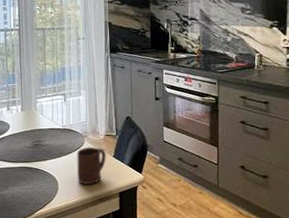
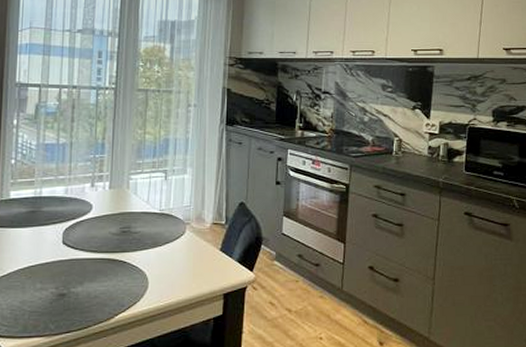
cup: present [76,147,106,184] -> none [173,236,211,283]

